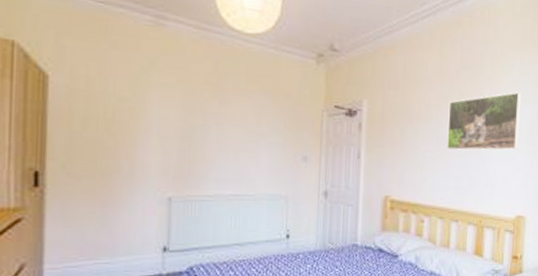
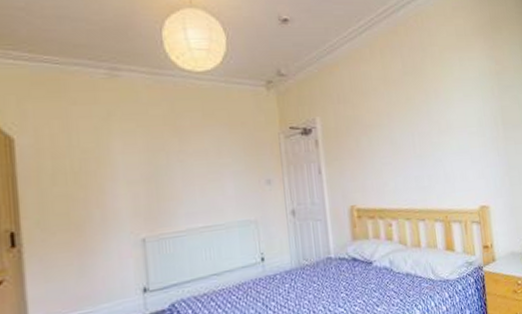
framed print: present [447,92,521,150] -> none [397,88,471,152]

